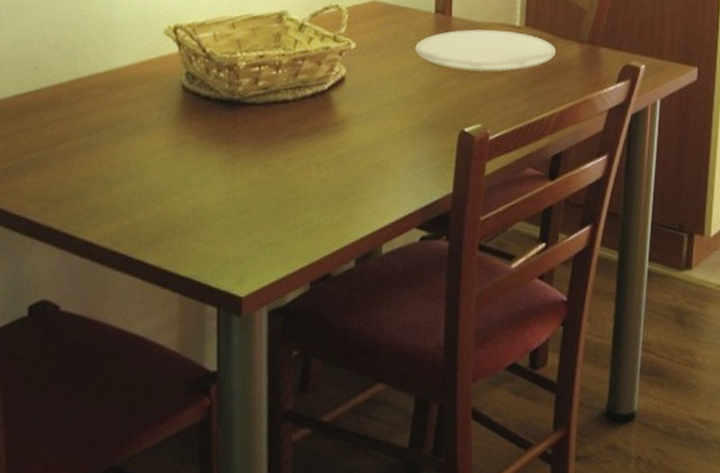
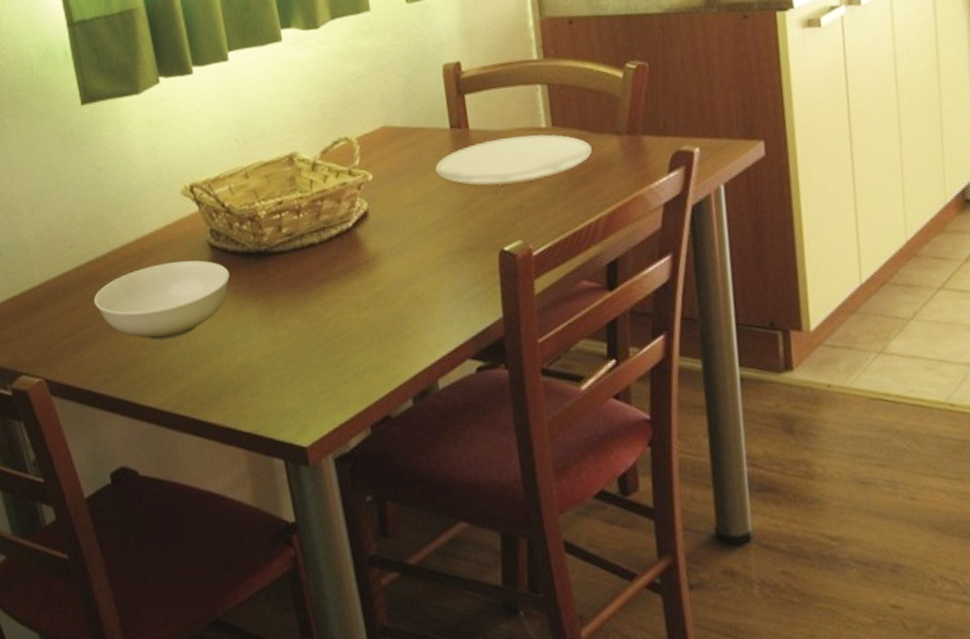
bowl: none [48,98,198,175] -> present [93,260,230,341]

